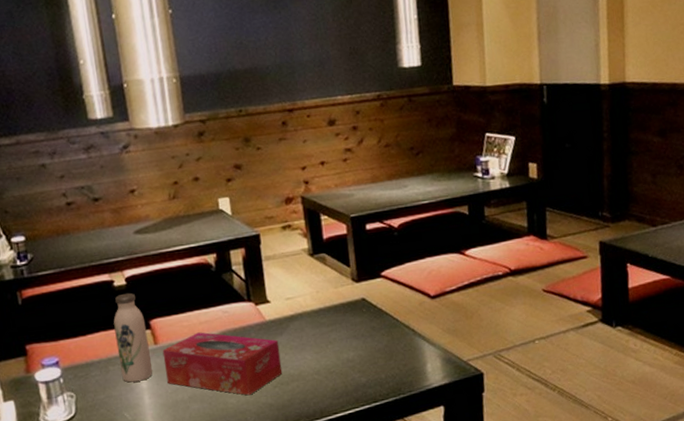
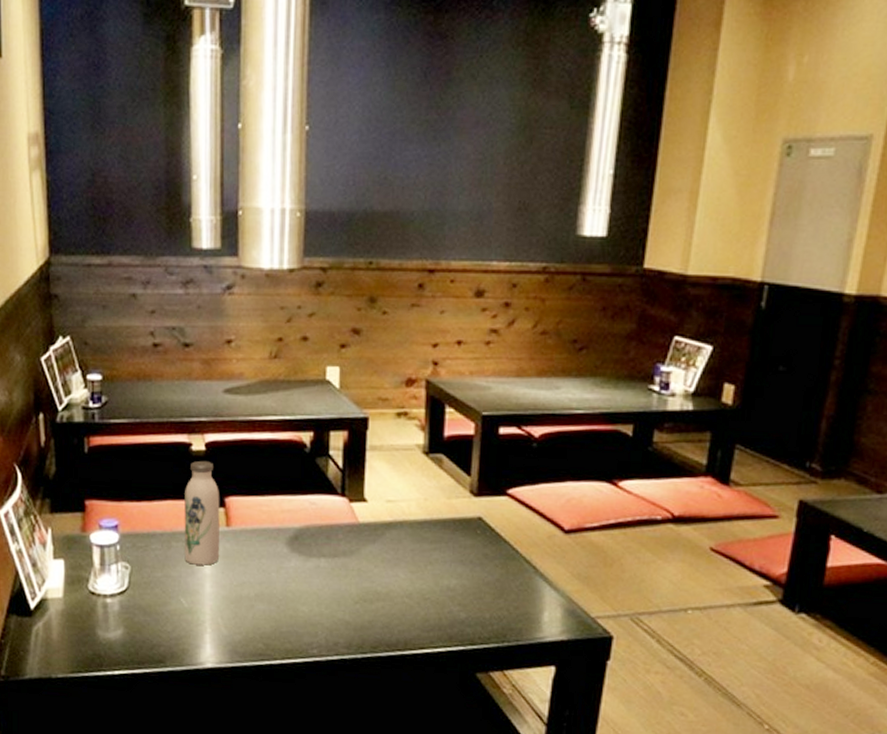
tissue box: present [162,332,283,396] -> none [233,521,369,607]

